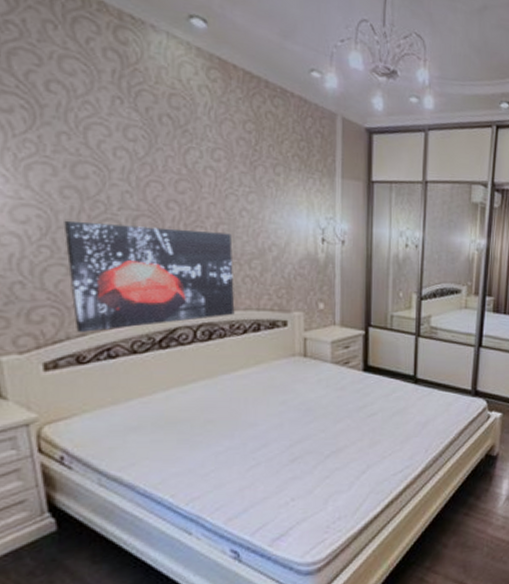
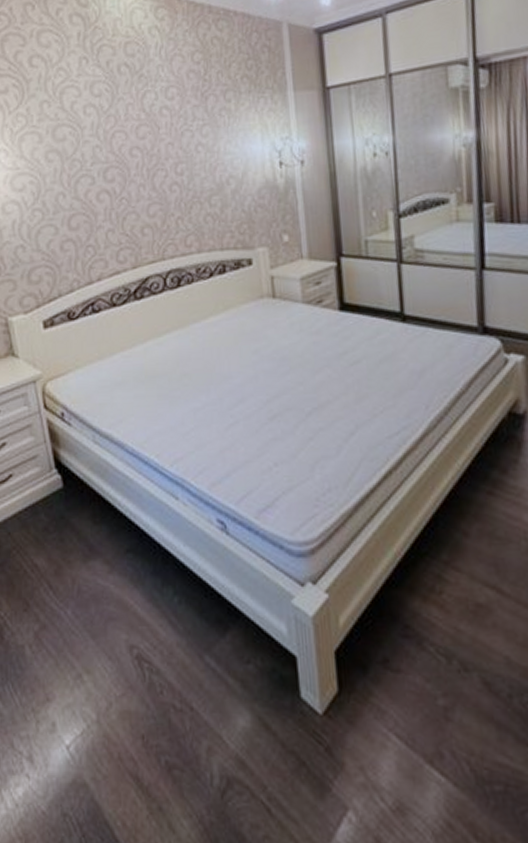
wall art: present [64,220,235,333] -> none [50,172,200,290]

